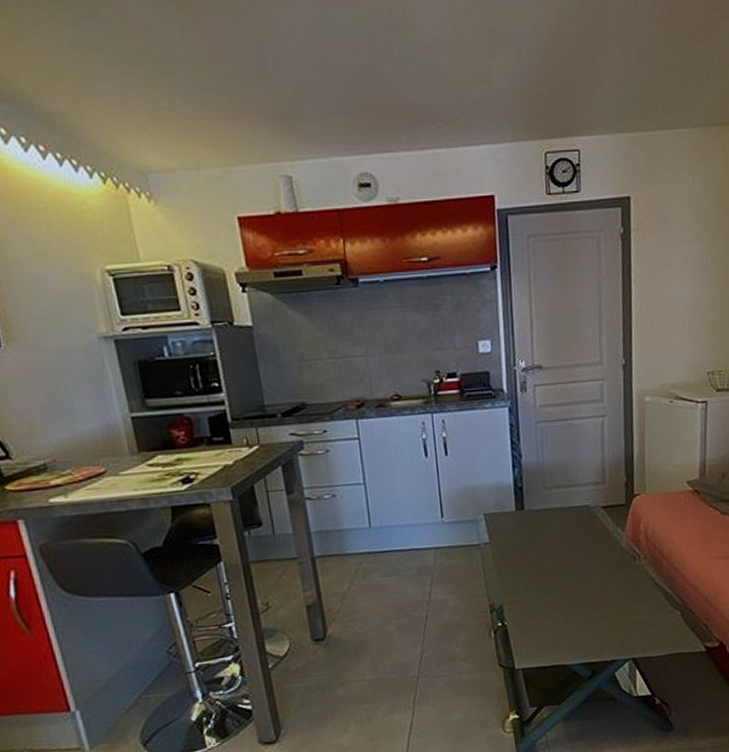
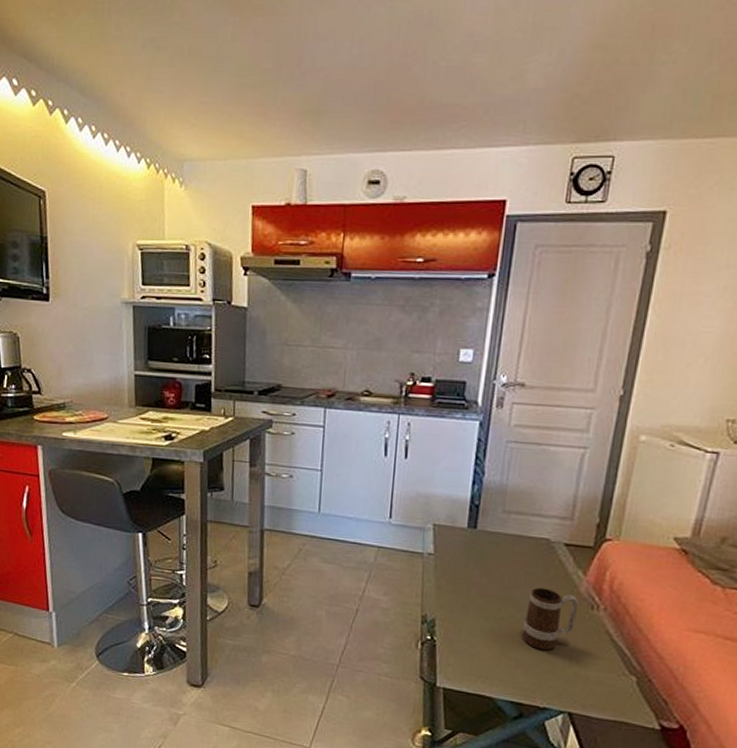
mug: none [581,550,624,609] -> present [522,587,579,651]

